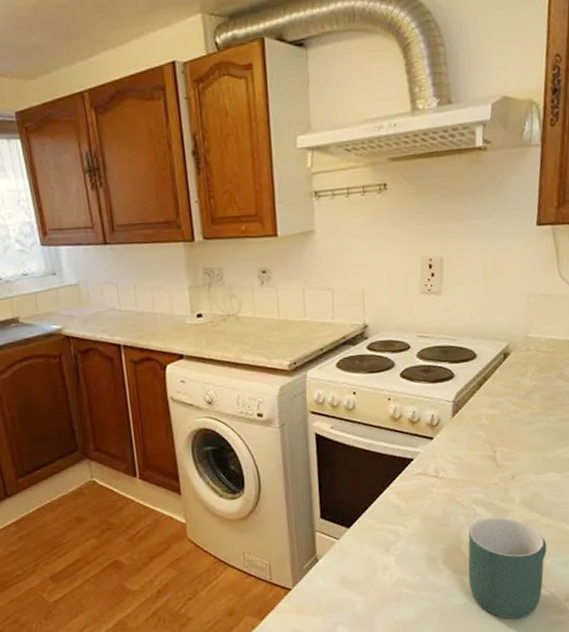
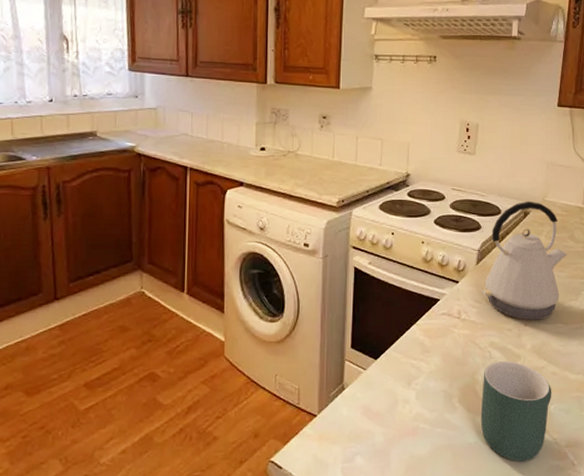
kettle: none [459,340,557,472] -> present [481,201,567,320]

